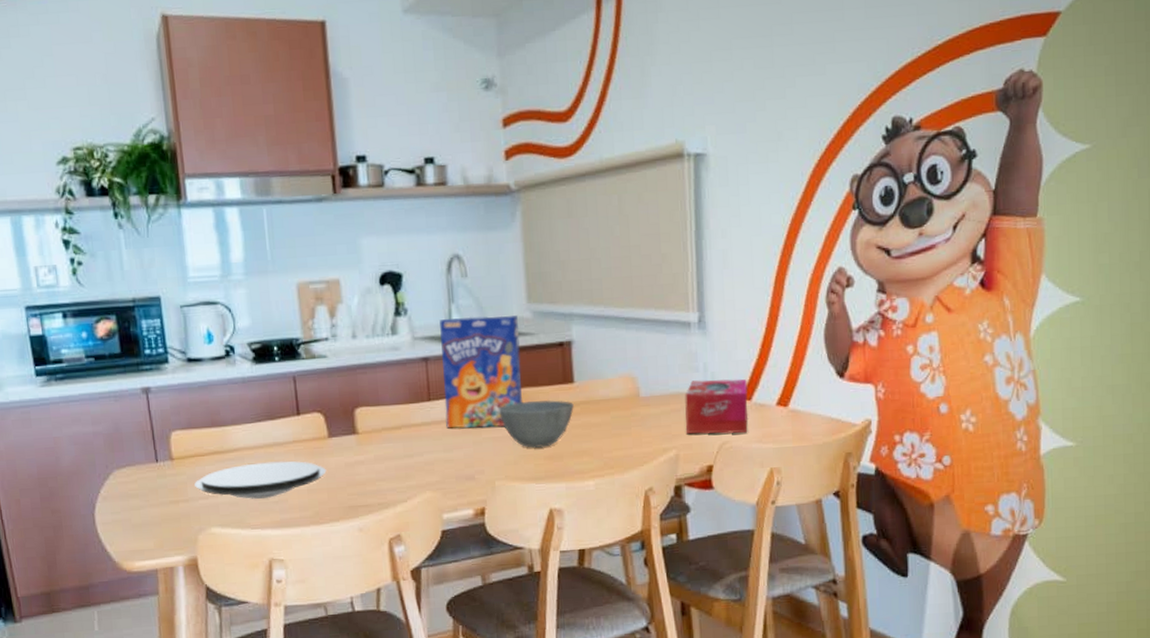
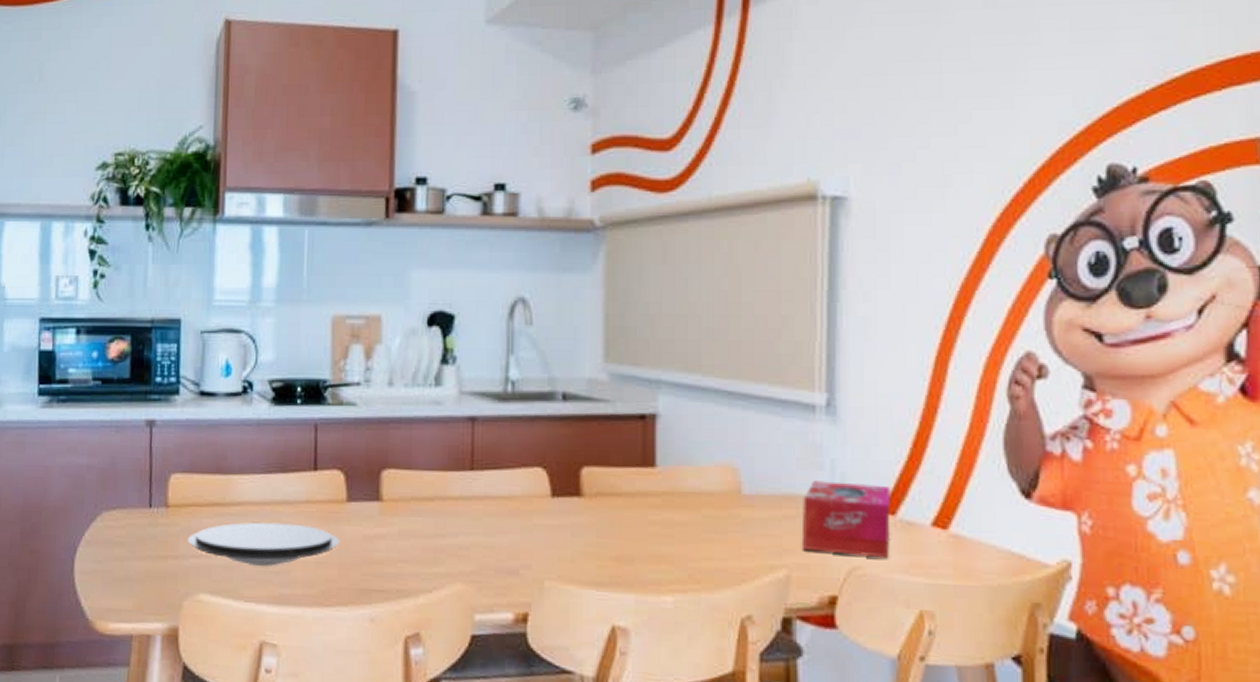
cereal box: present [439,315,522,429] -> none [490,372,591,513]
bowl: present [499,400,575,448] -> none [557,484,655,545]

